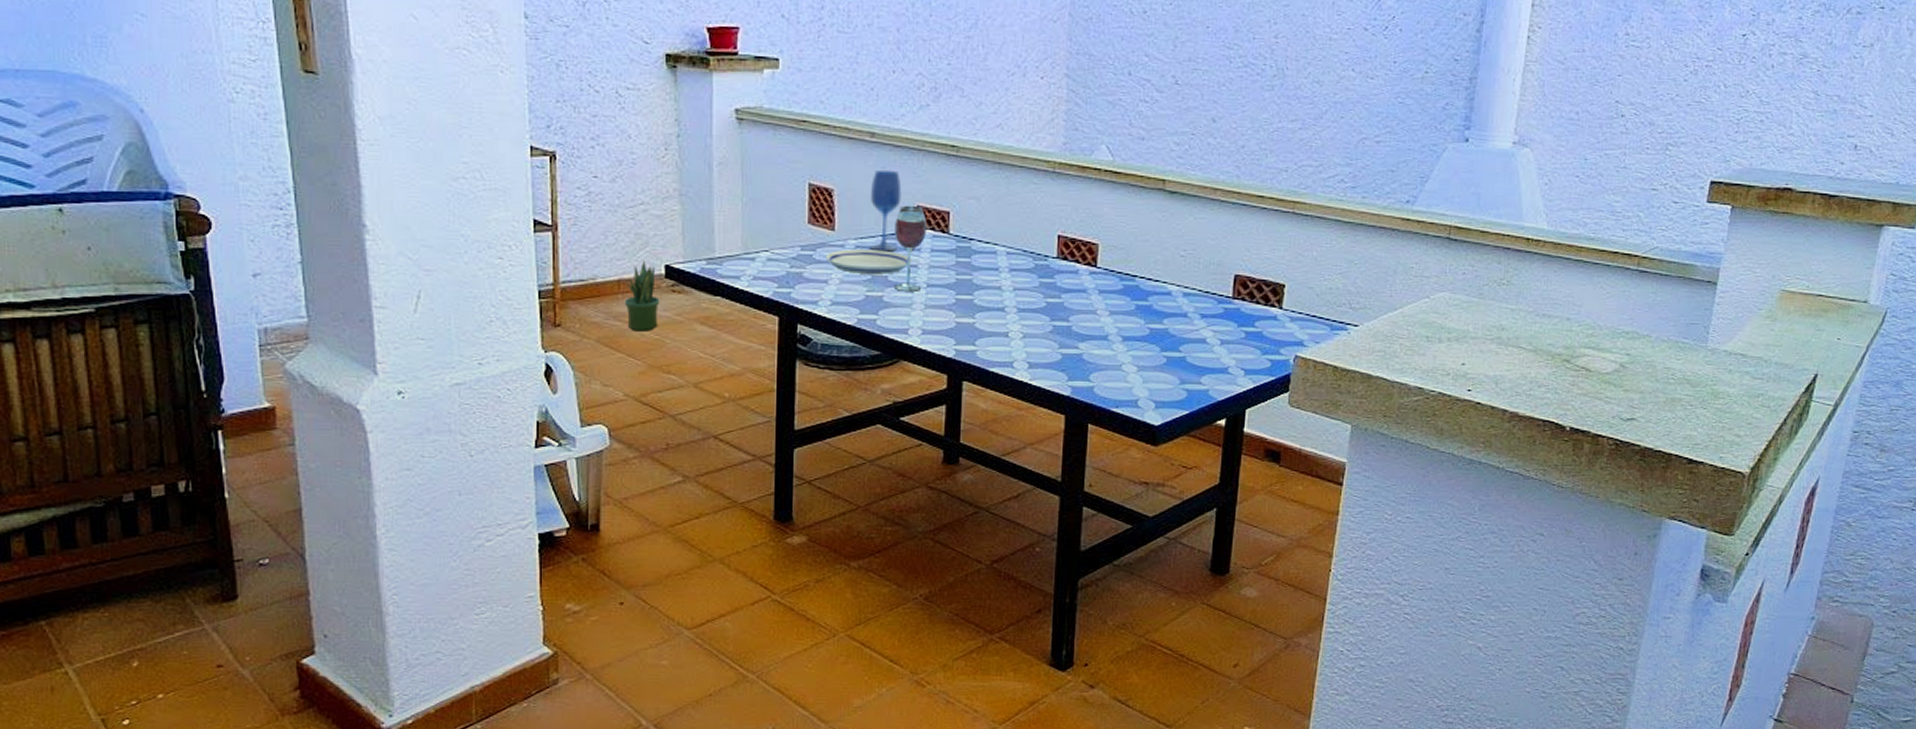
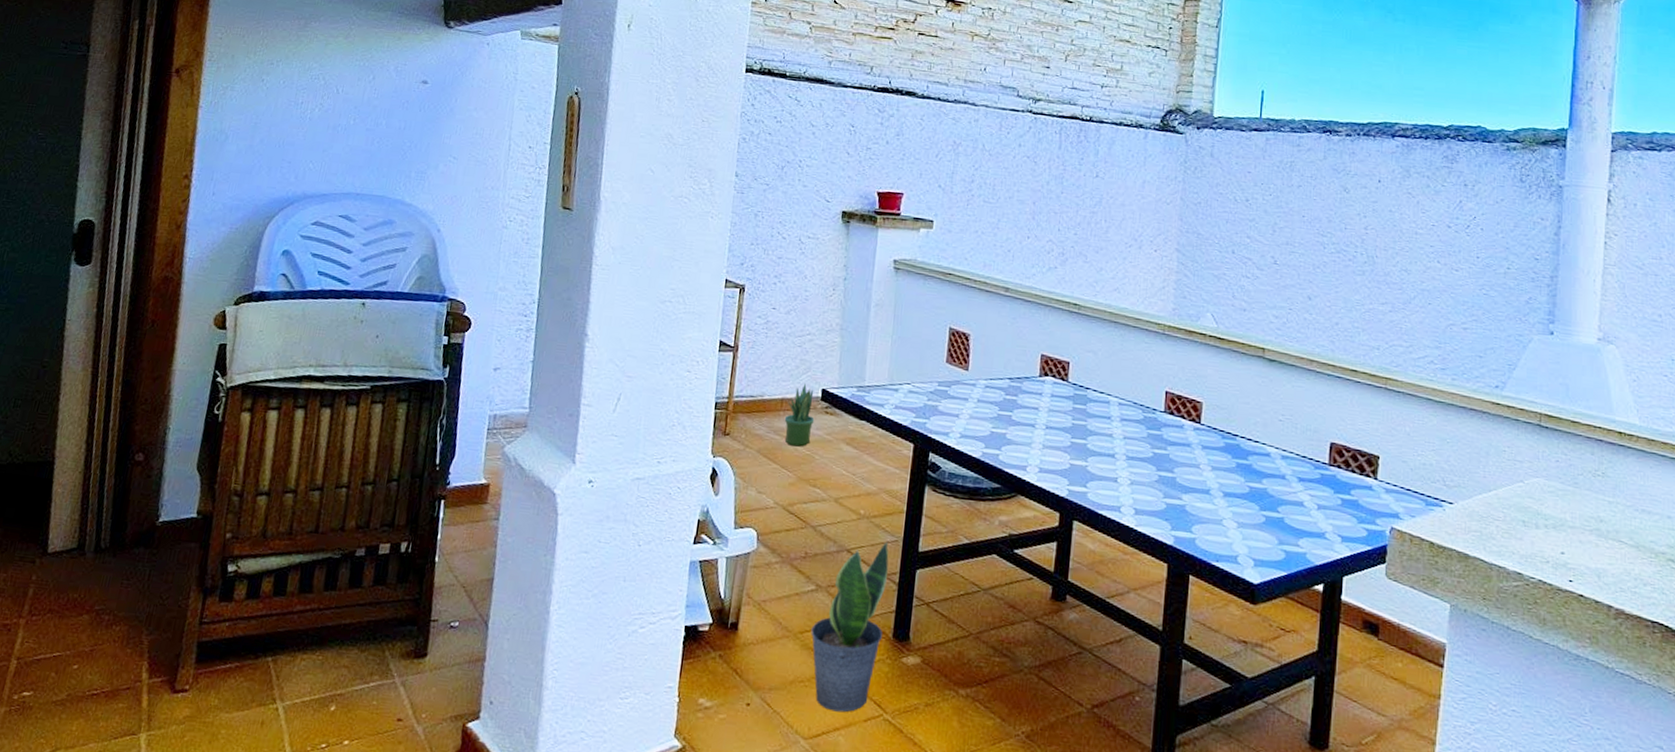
potted plant: none [683,423,762,599] -> present [811,542,889,713]
plate: present [825,249,912,274] -> none [958,388,1034,414]
wineglass: present [869,169,902,252] -> none [998,320,1029,394]
wineglass: present [894,205,927,291] -> none [1017,353,1049,432]

